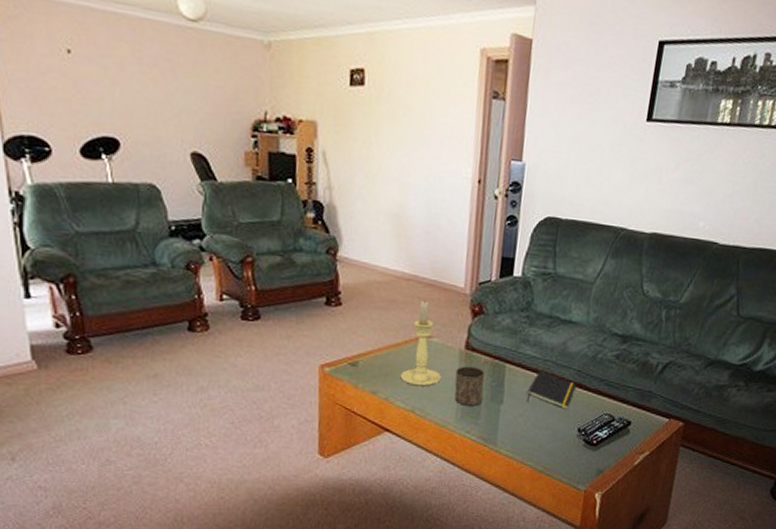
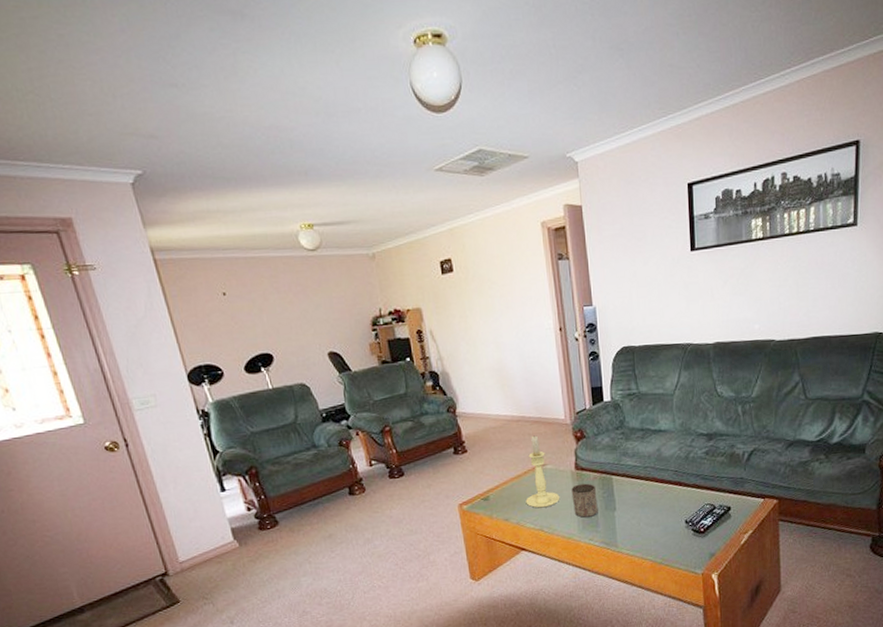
notepad: present [526,370,577,409] -> none [635,476,677,506]

